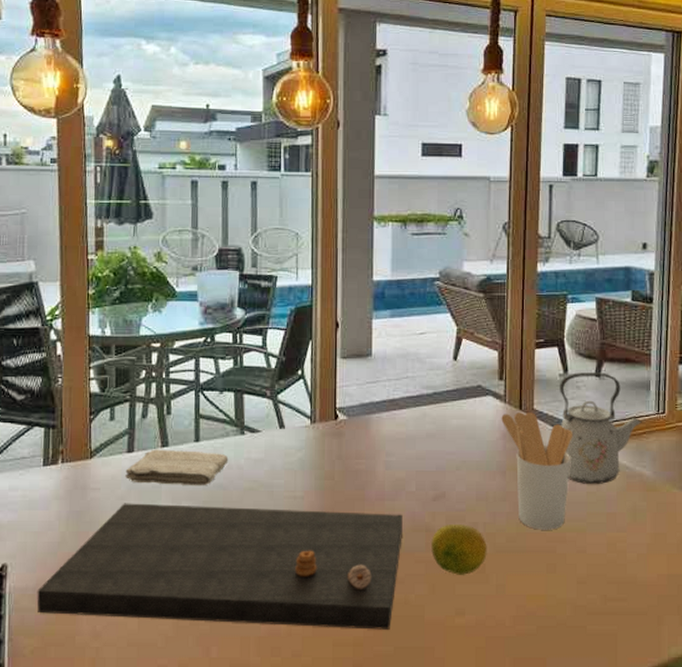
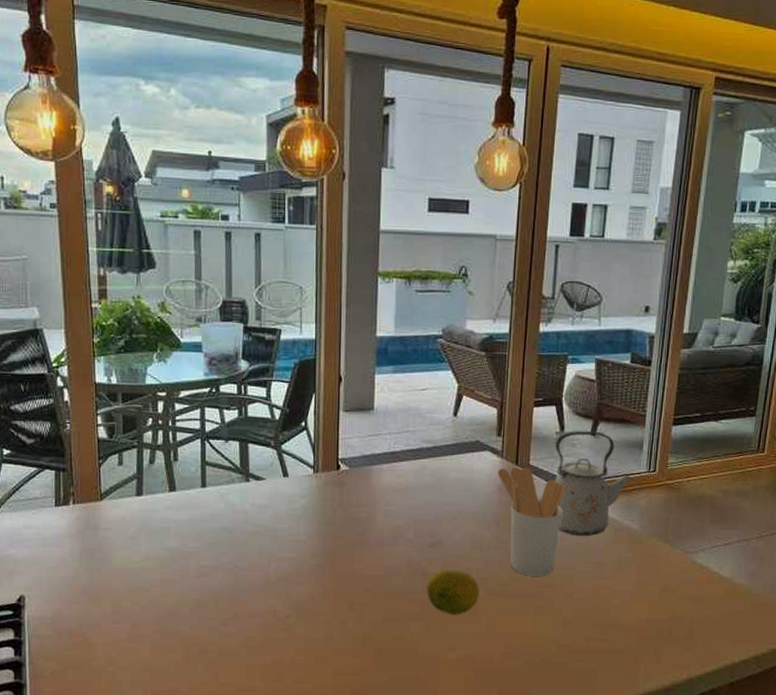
cutting board: present [37,503,403,630] -> none [54,542,400,662]
washcloth: present [125,449,229,486] -> none [135,493,234,529]

